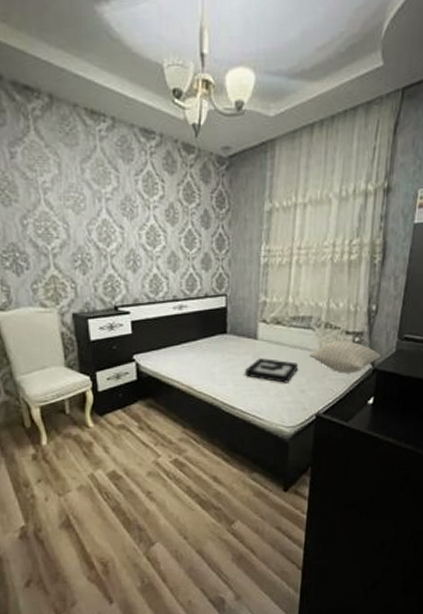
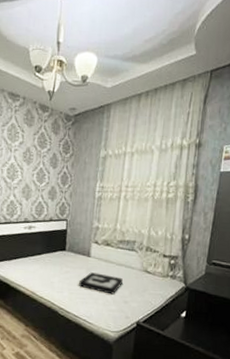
pillow: present [309,340,381,373] -> none [132,261,193,290]

